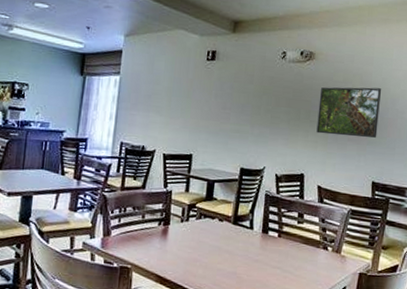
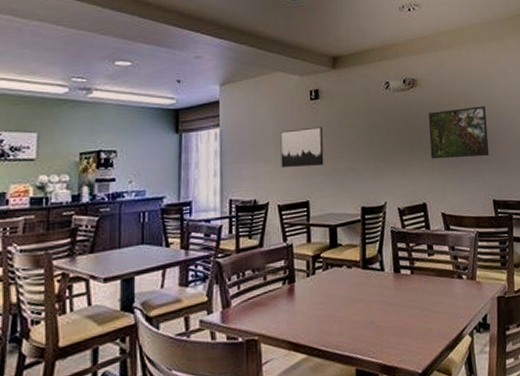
wall art: none [171,86,214,123] -> present [280,127,324,167]

